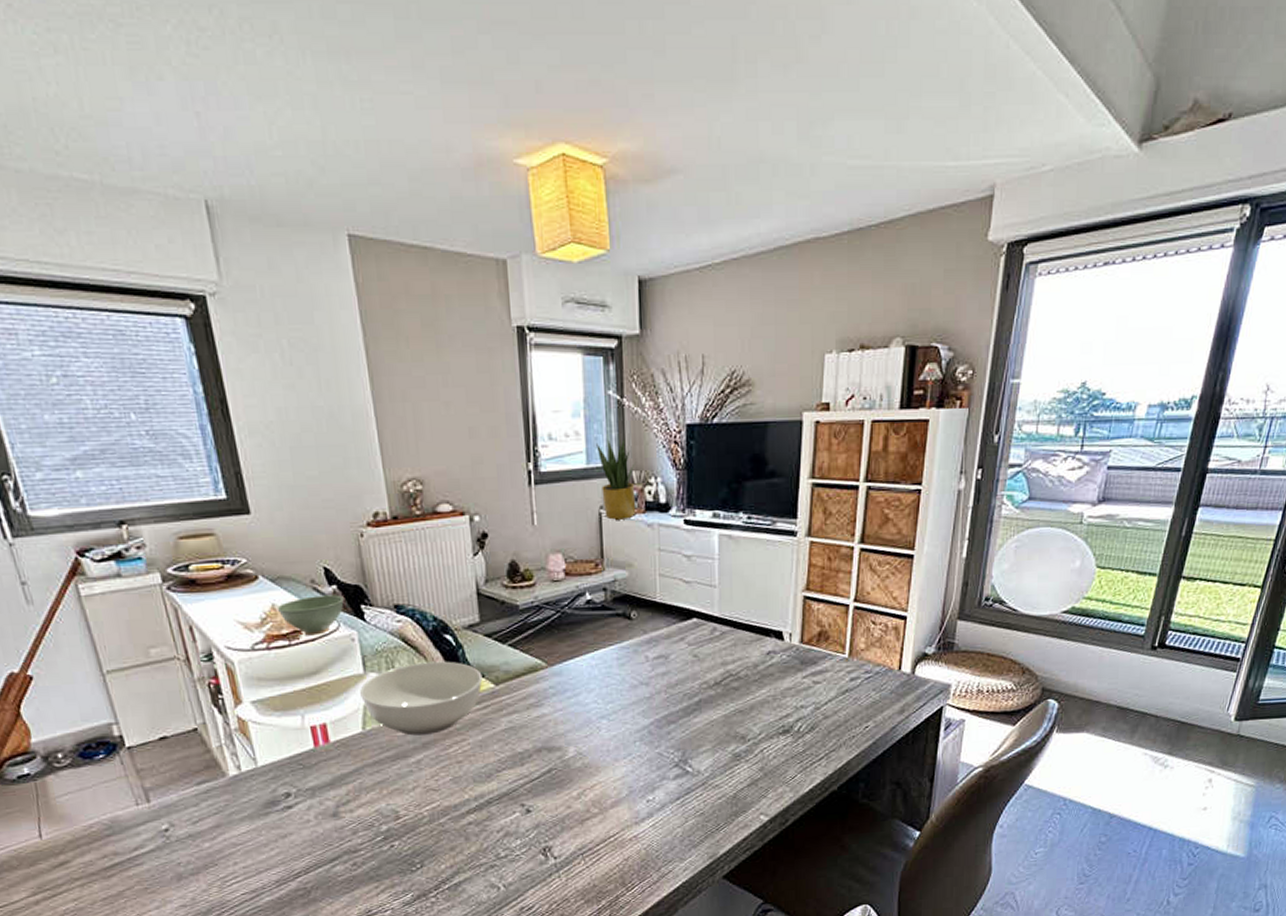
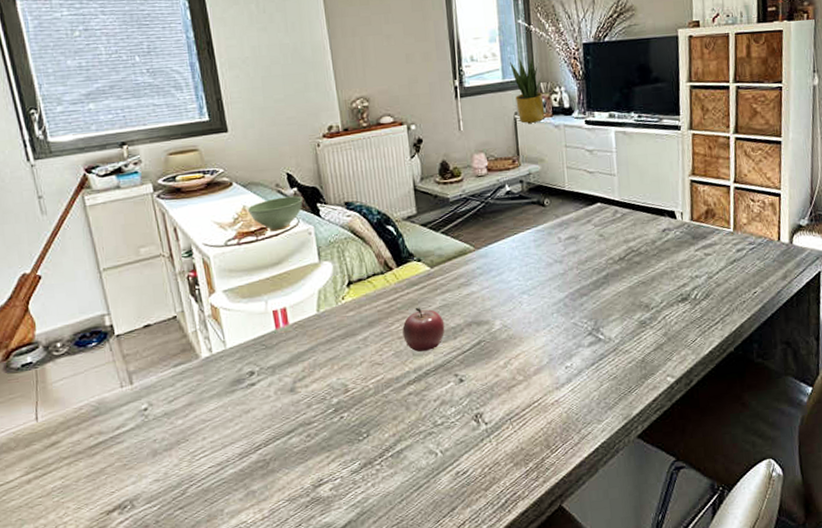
bowl: present [360,661,483,736] -> none [315,248,420,316]
fruit: none [462,728,511,778] -> present [402,307,445,352]

